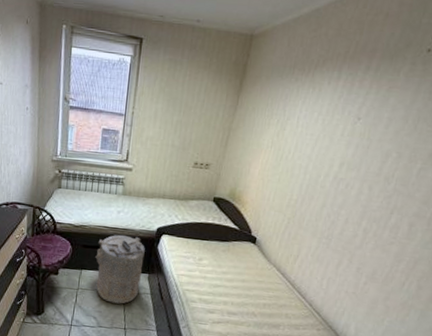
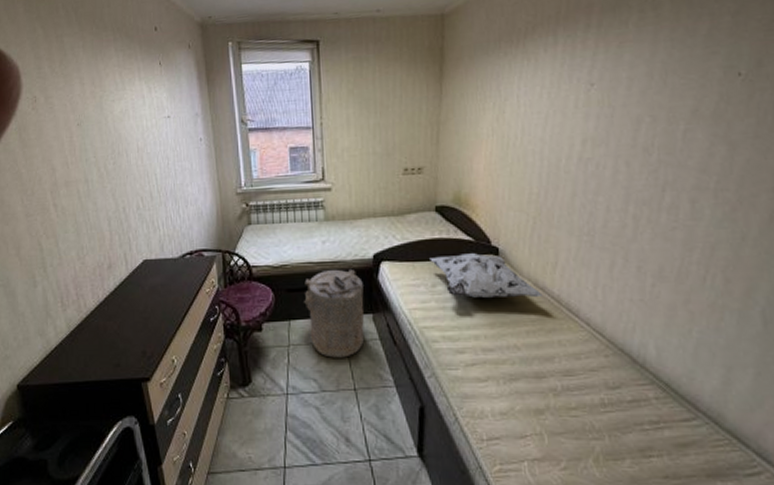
decorative pillow: none [201,237,282,280] -> present [430,253,543,298]

